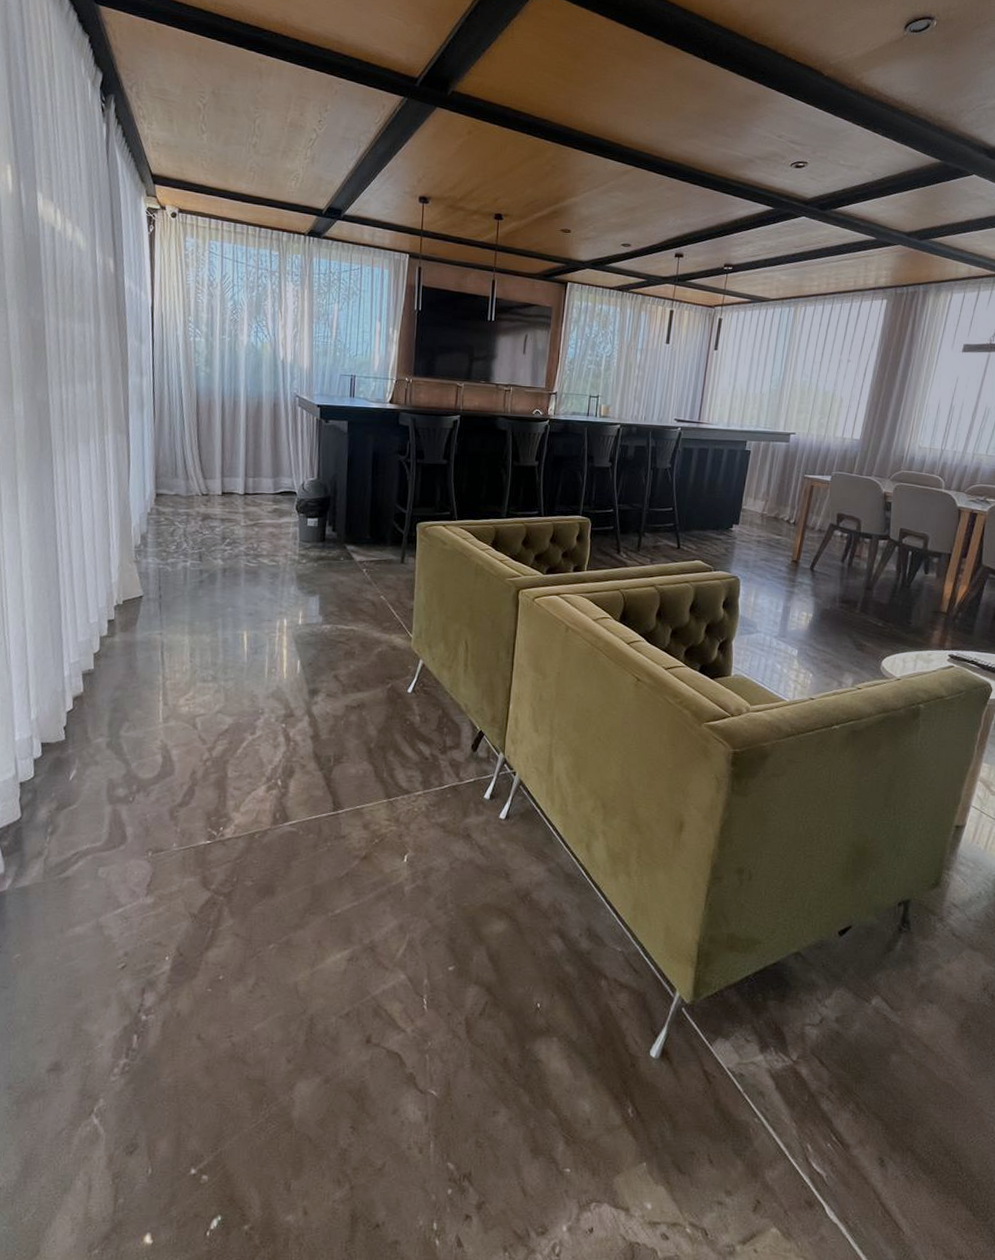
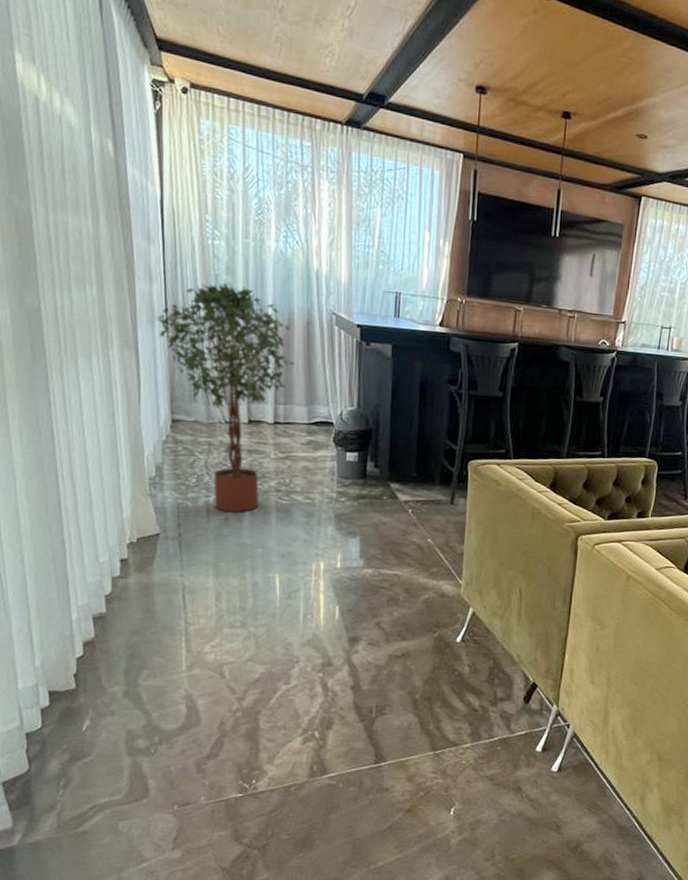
potted tree: none [144,373,263,576] -> present [155,282,295,513]

